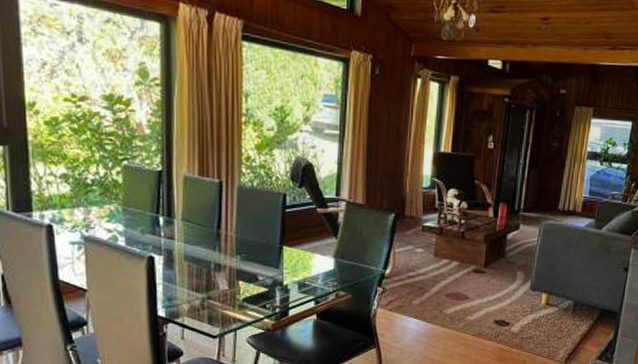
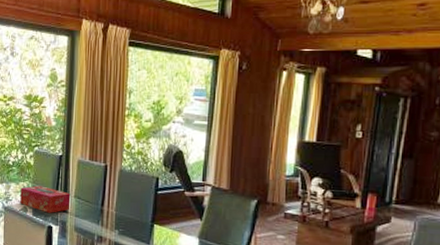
tissue box: none [106,208,177,241] -> present [20,185,71,213]

